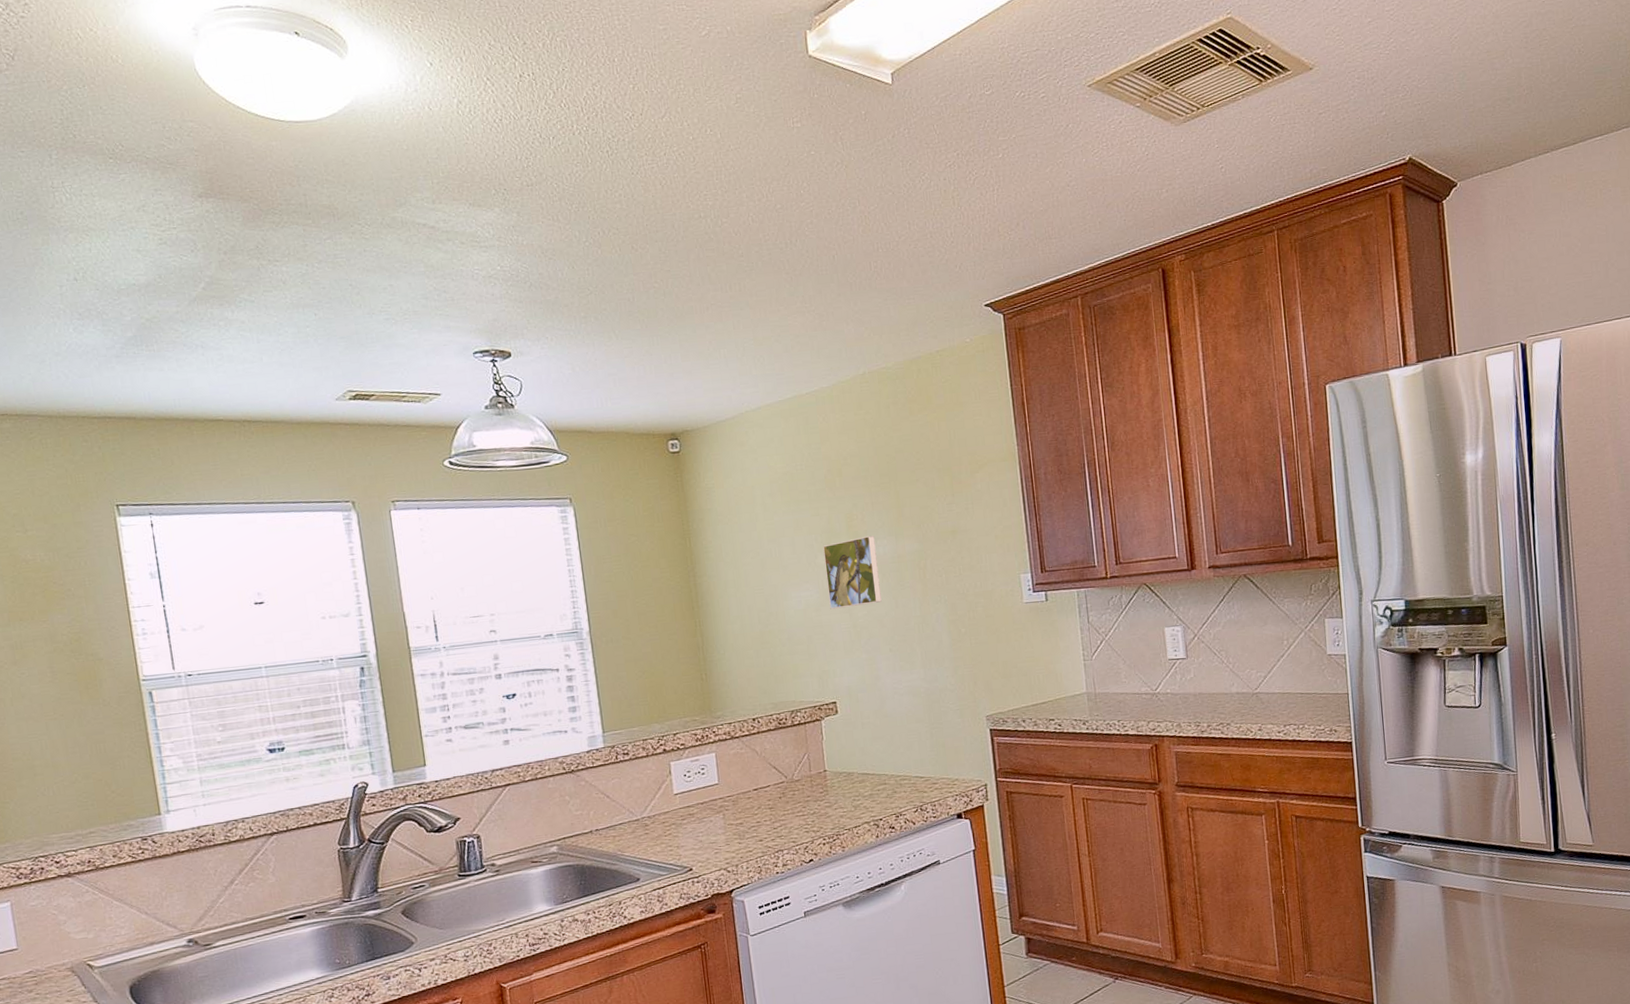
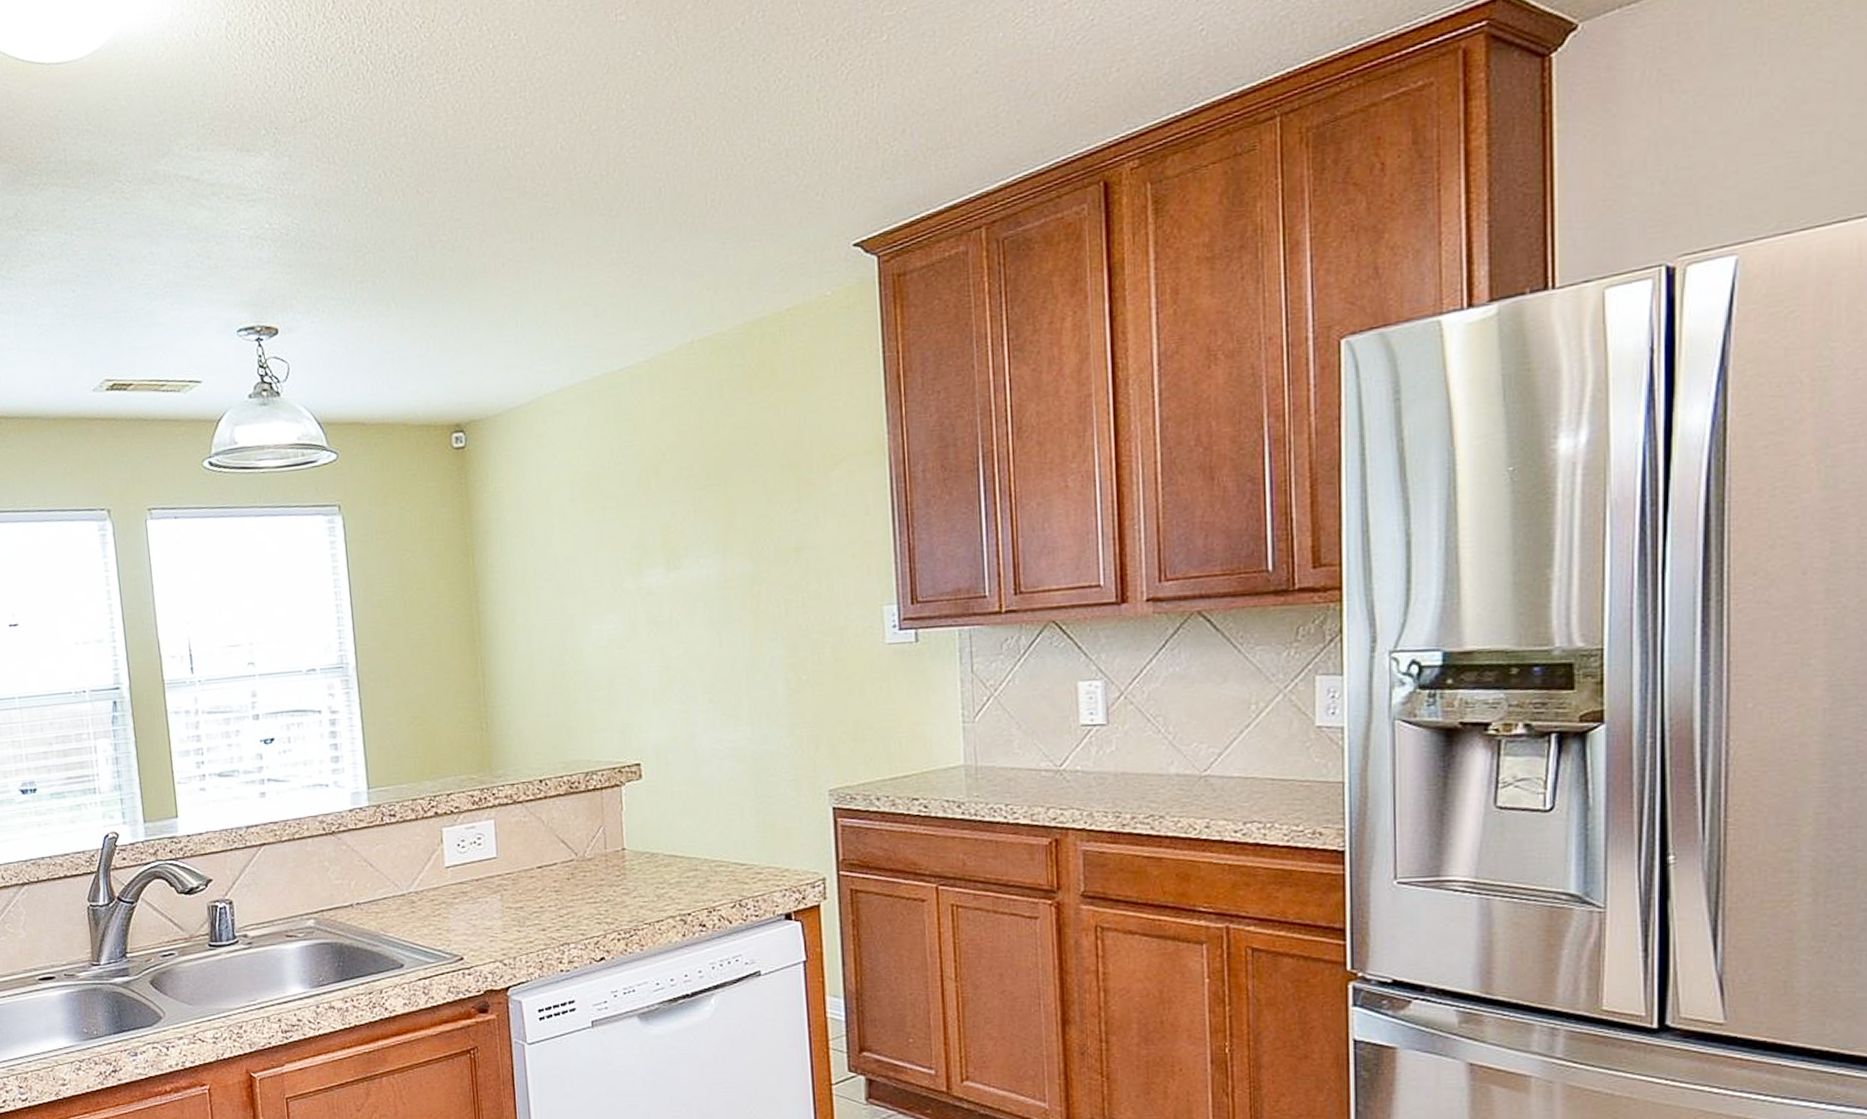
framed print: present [823,535,882,610] -> none [632,552,702,647]

